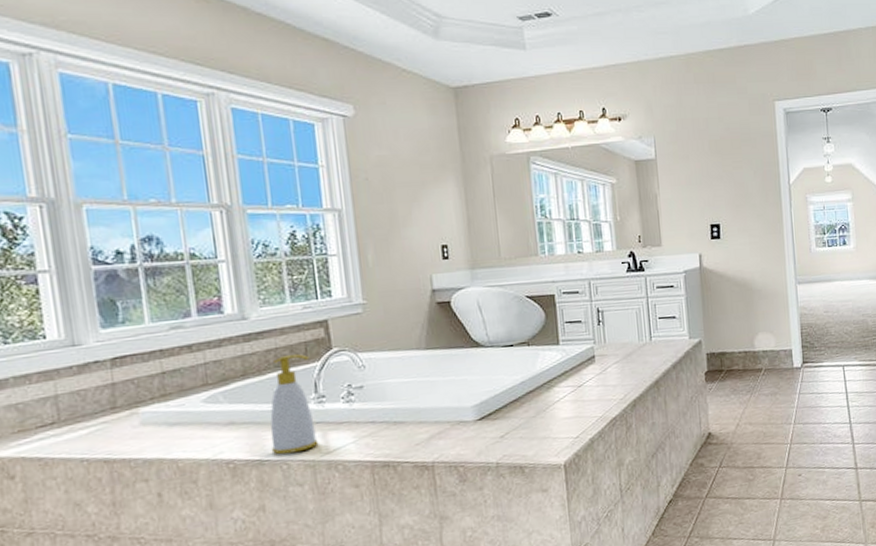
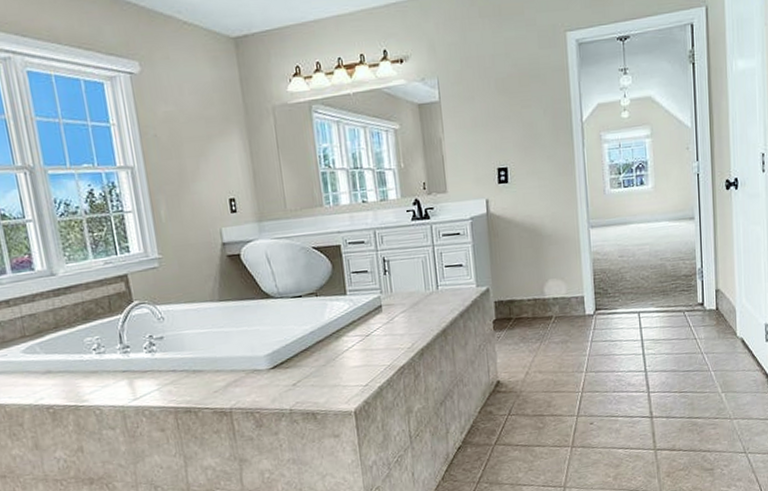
soap bottle: present [270,354,319,455] -> none [81,307,126,401]

